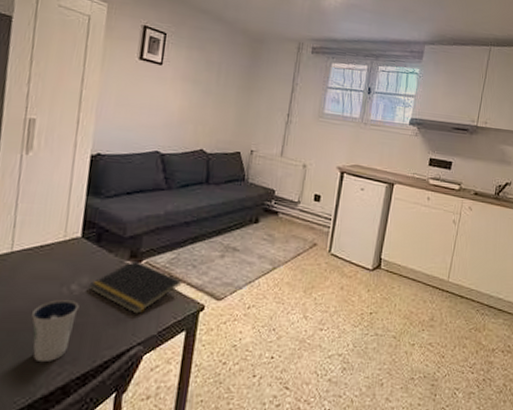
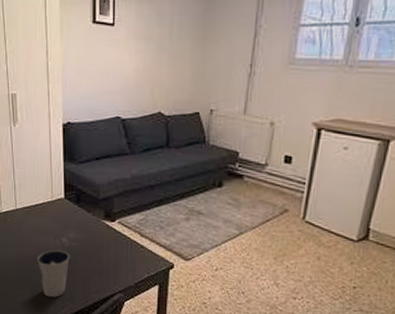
notepad: present [88,260,182,314] -> none [75,219,152,267]

